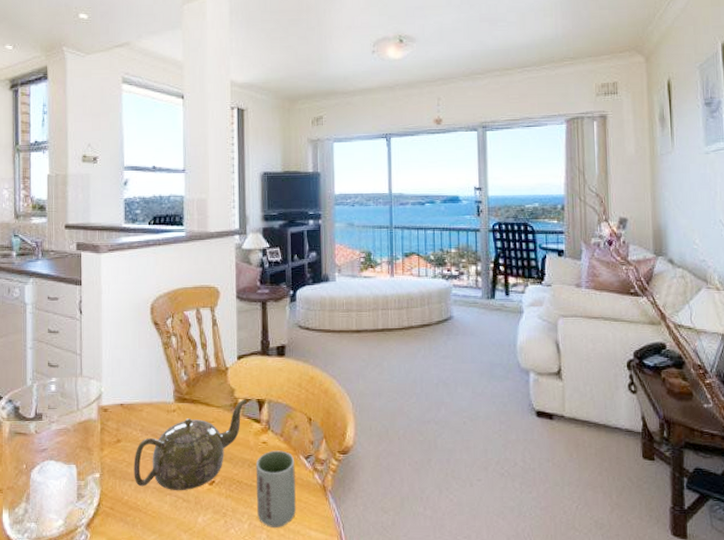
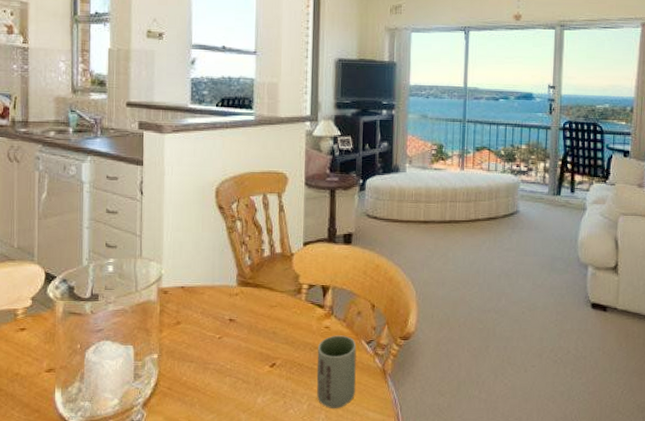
teapot: present [134,399,247,490] -> none [193,285,311,372]

